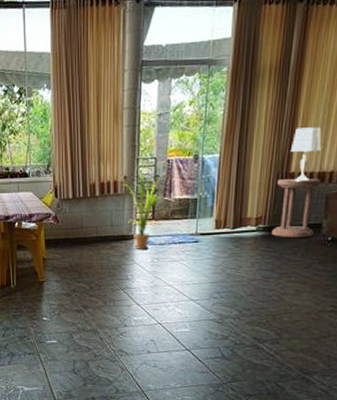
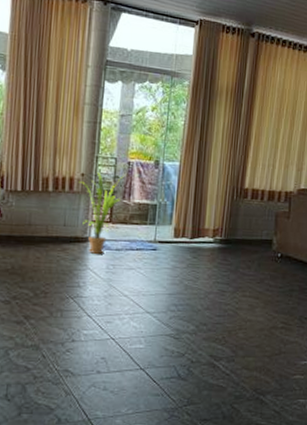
side table: present [272,179,321,237] -> none [228,194,271,252]
lamp: present [291,127,322,182] -> none [245,147,271,199]

